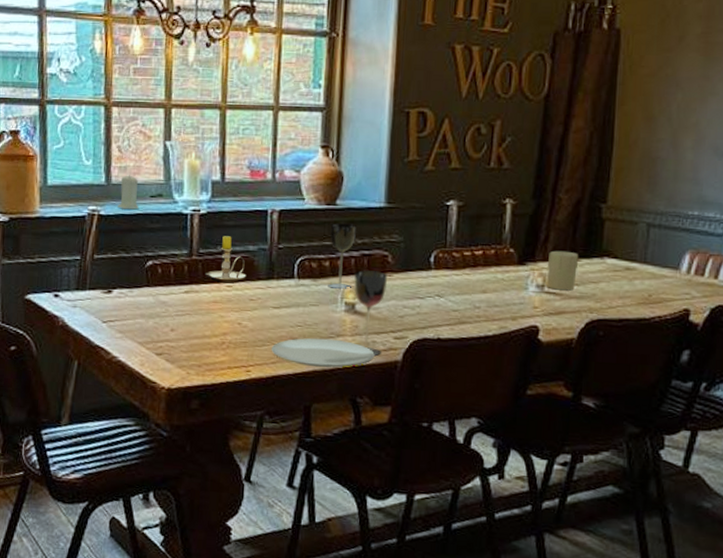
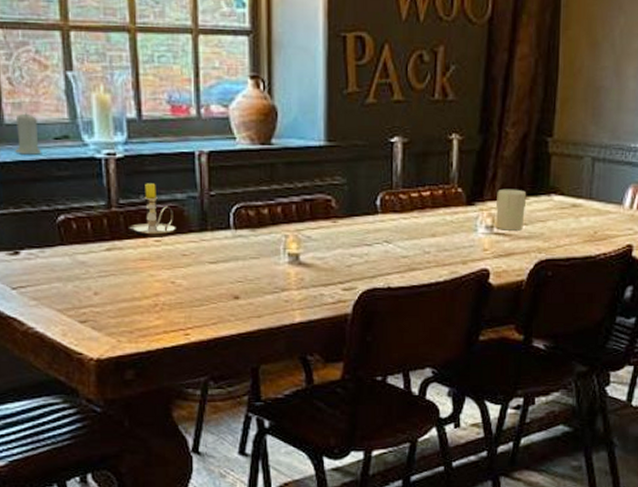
plate: present [271,338,375,368] -> none [210,294,323,325]
wine glass: present [328,223,356,289] -> none [266,165,295,239]
wineglass: present [354,269,388,355] -> none [296,216,333,309]

